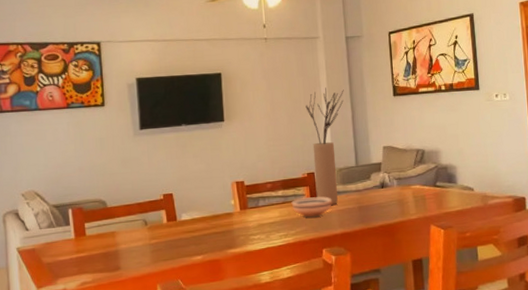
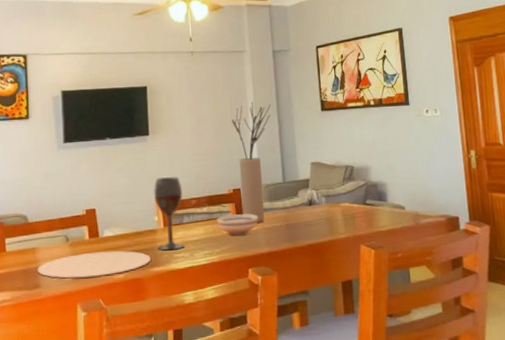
placemat: none [117,233,228,261] -> present [37,250,151,279]
wine glass: none [230,162,261,233] -> present [154,177,185,251]

